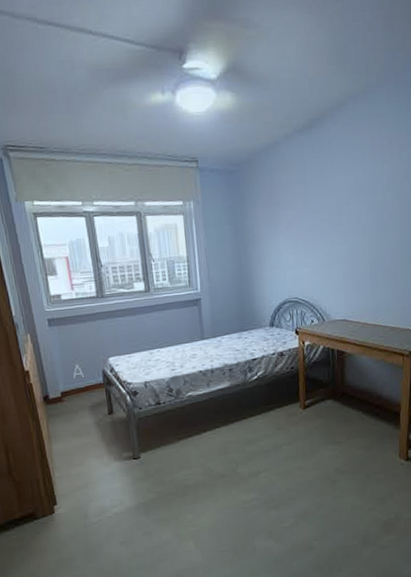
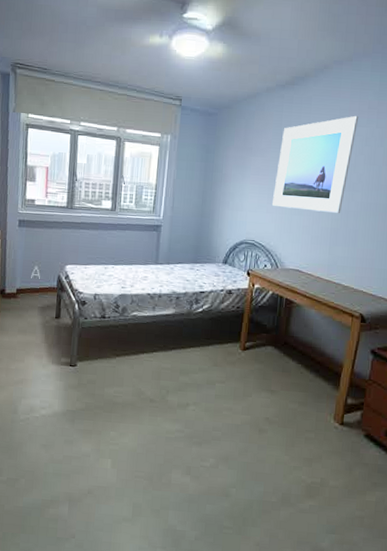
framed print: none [308,151,382,260] -> present [271,115,359,214]

